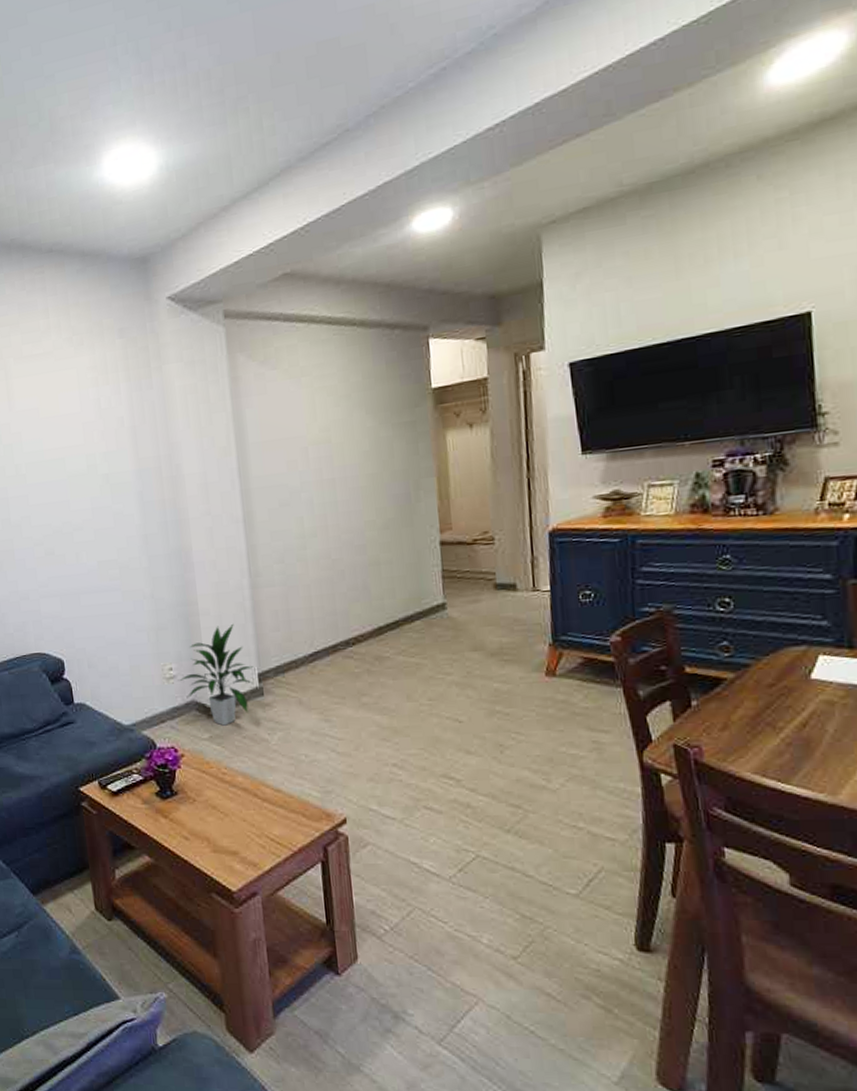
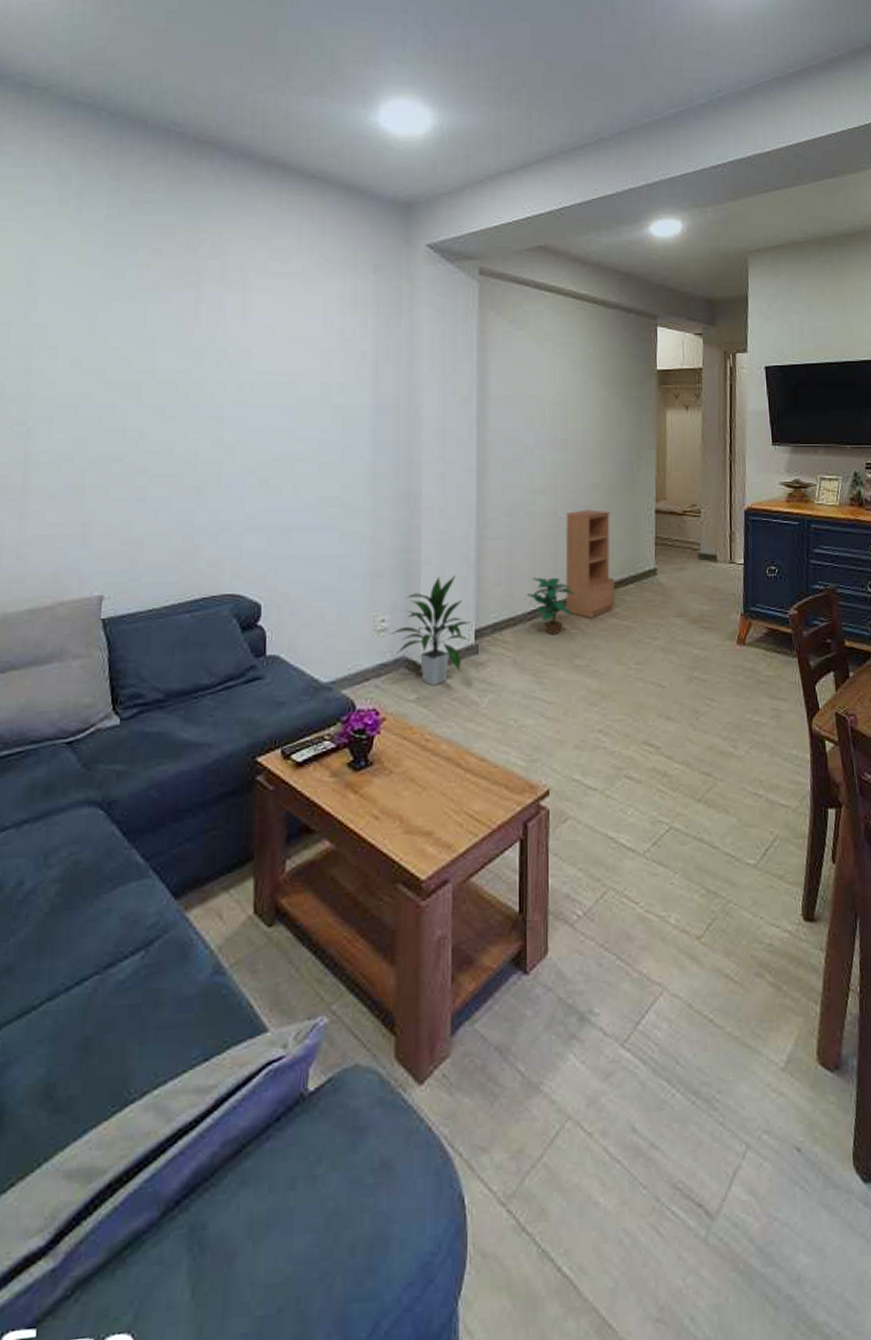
potted plant: none [307,619,357,676] -> present [527,577,575,636]
bookcase: none [340,548,401,657] -> present [565,509,615,618]

